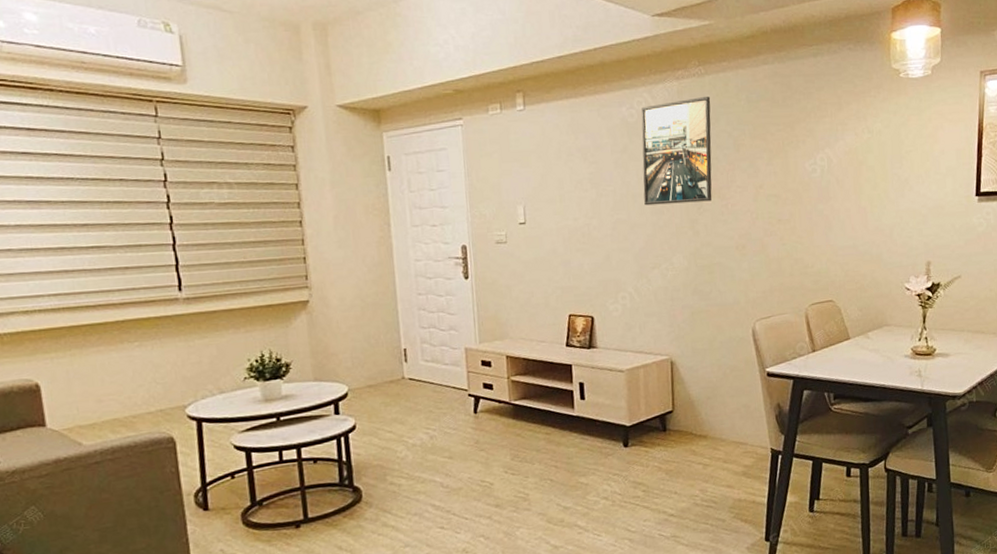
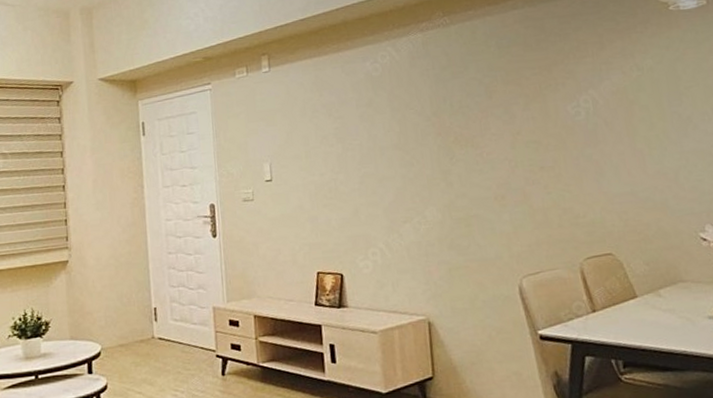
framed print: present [641,96,713,206] -> none [386,45,465,158]

